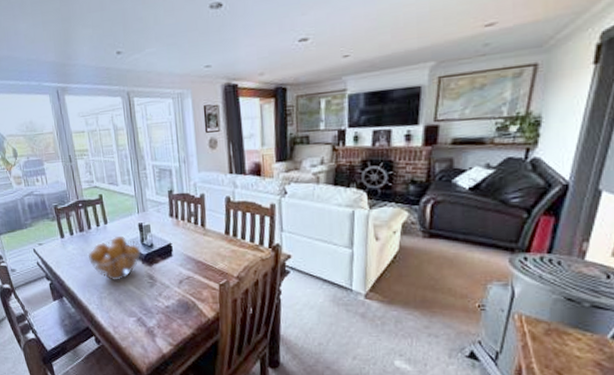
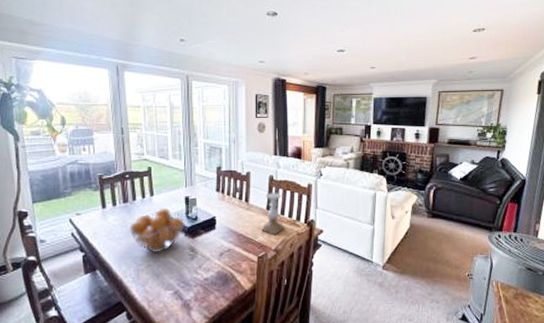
candle holder: none [221,215,247,262] -> present [261,192,285,235]

